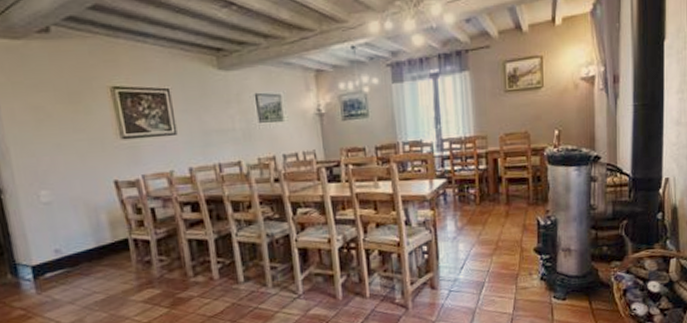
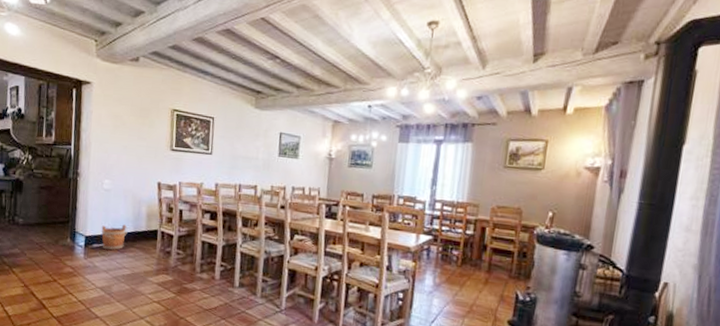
bucket: none [50,241,88,277] -> present [101,224,128,251]

